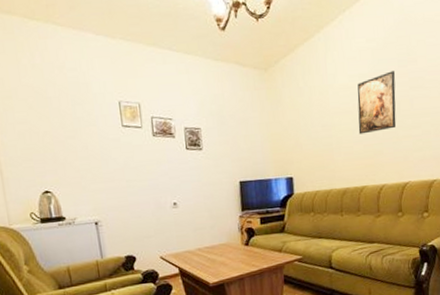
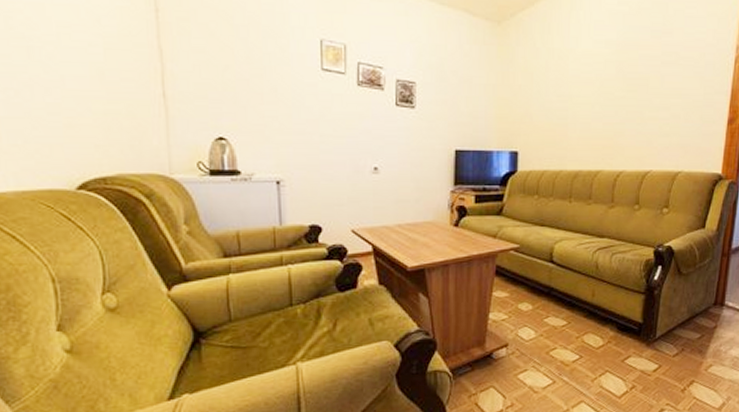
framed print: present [357,71,396,135] -> none [599,41,646,110]

